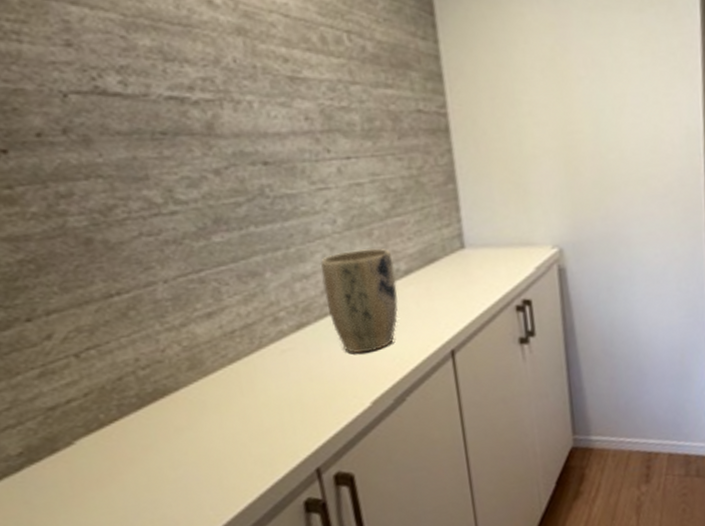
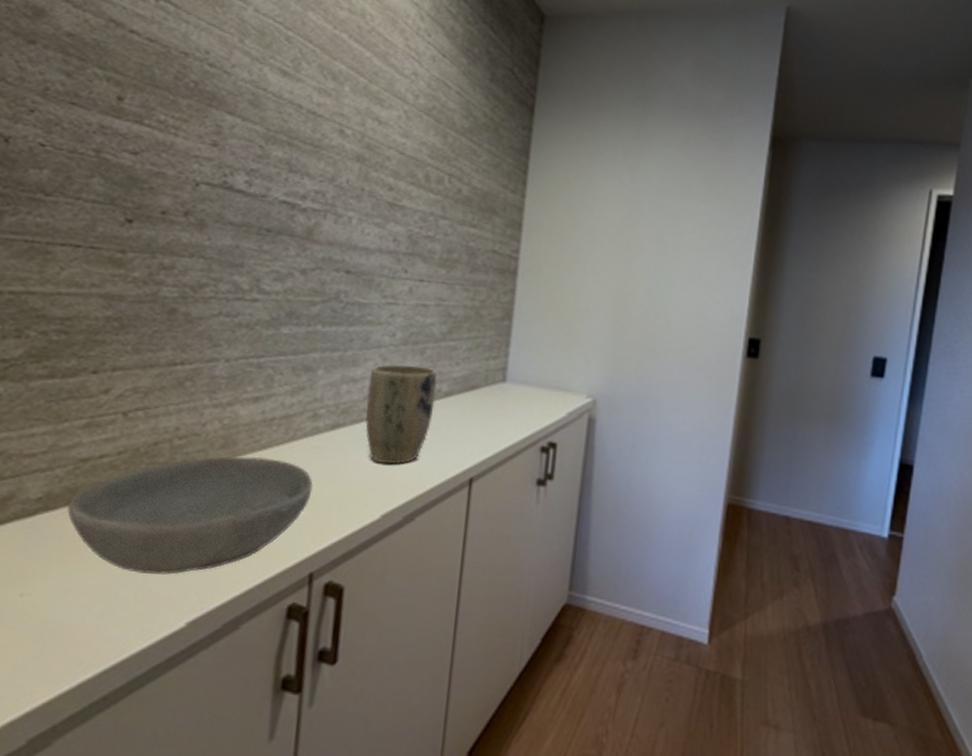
bowl: none [52,369,296,502] -> present [67,456,313,575]

